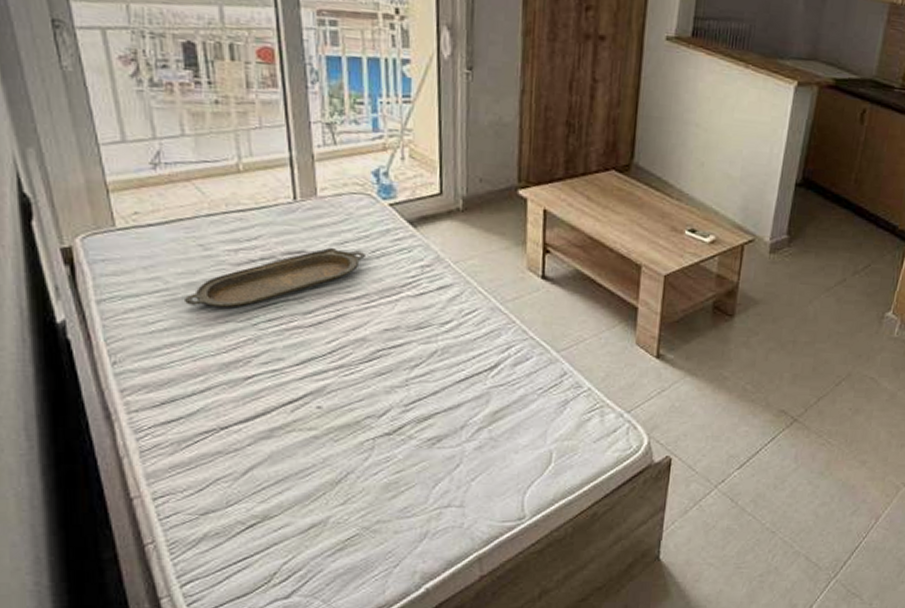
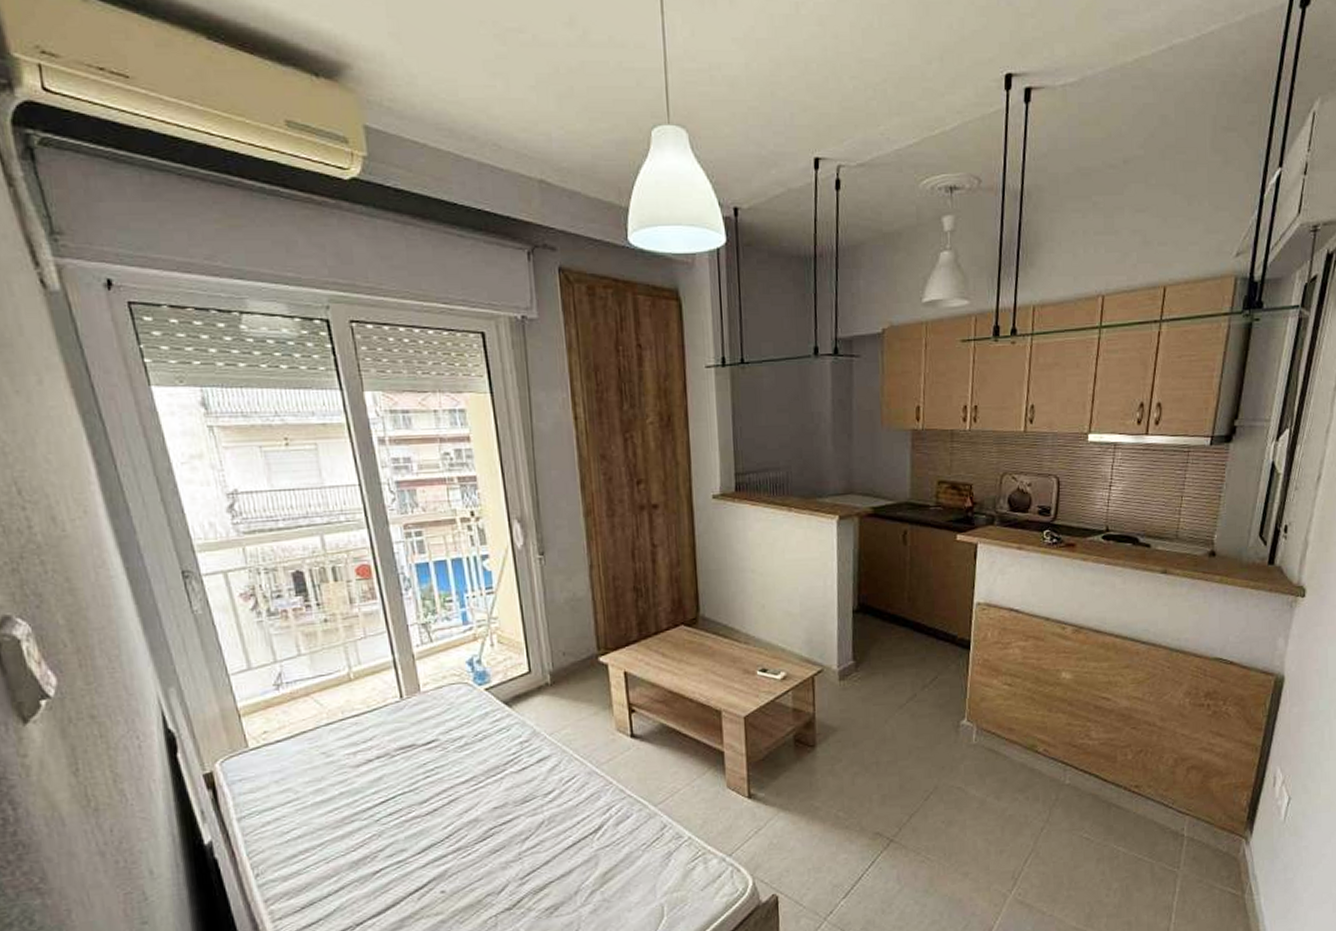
serving tray: present [185,248,365,308] -> none [314,737,469,810]

